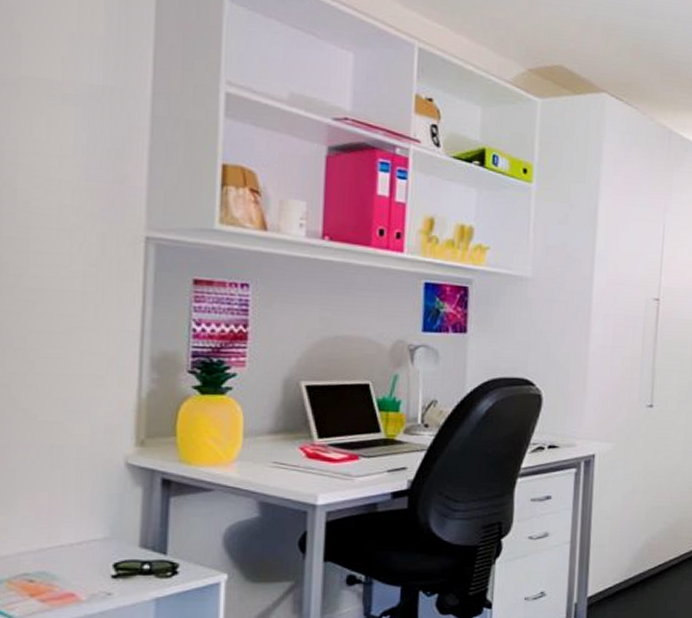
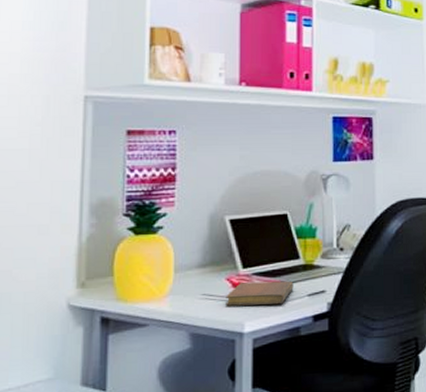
notebook: none [298,453,373,479] -> present [226,281,294,306]

